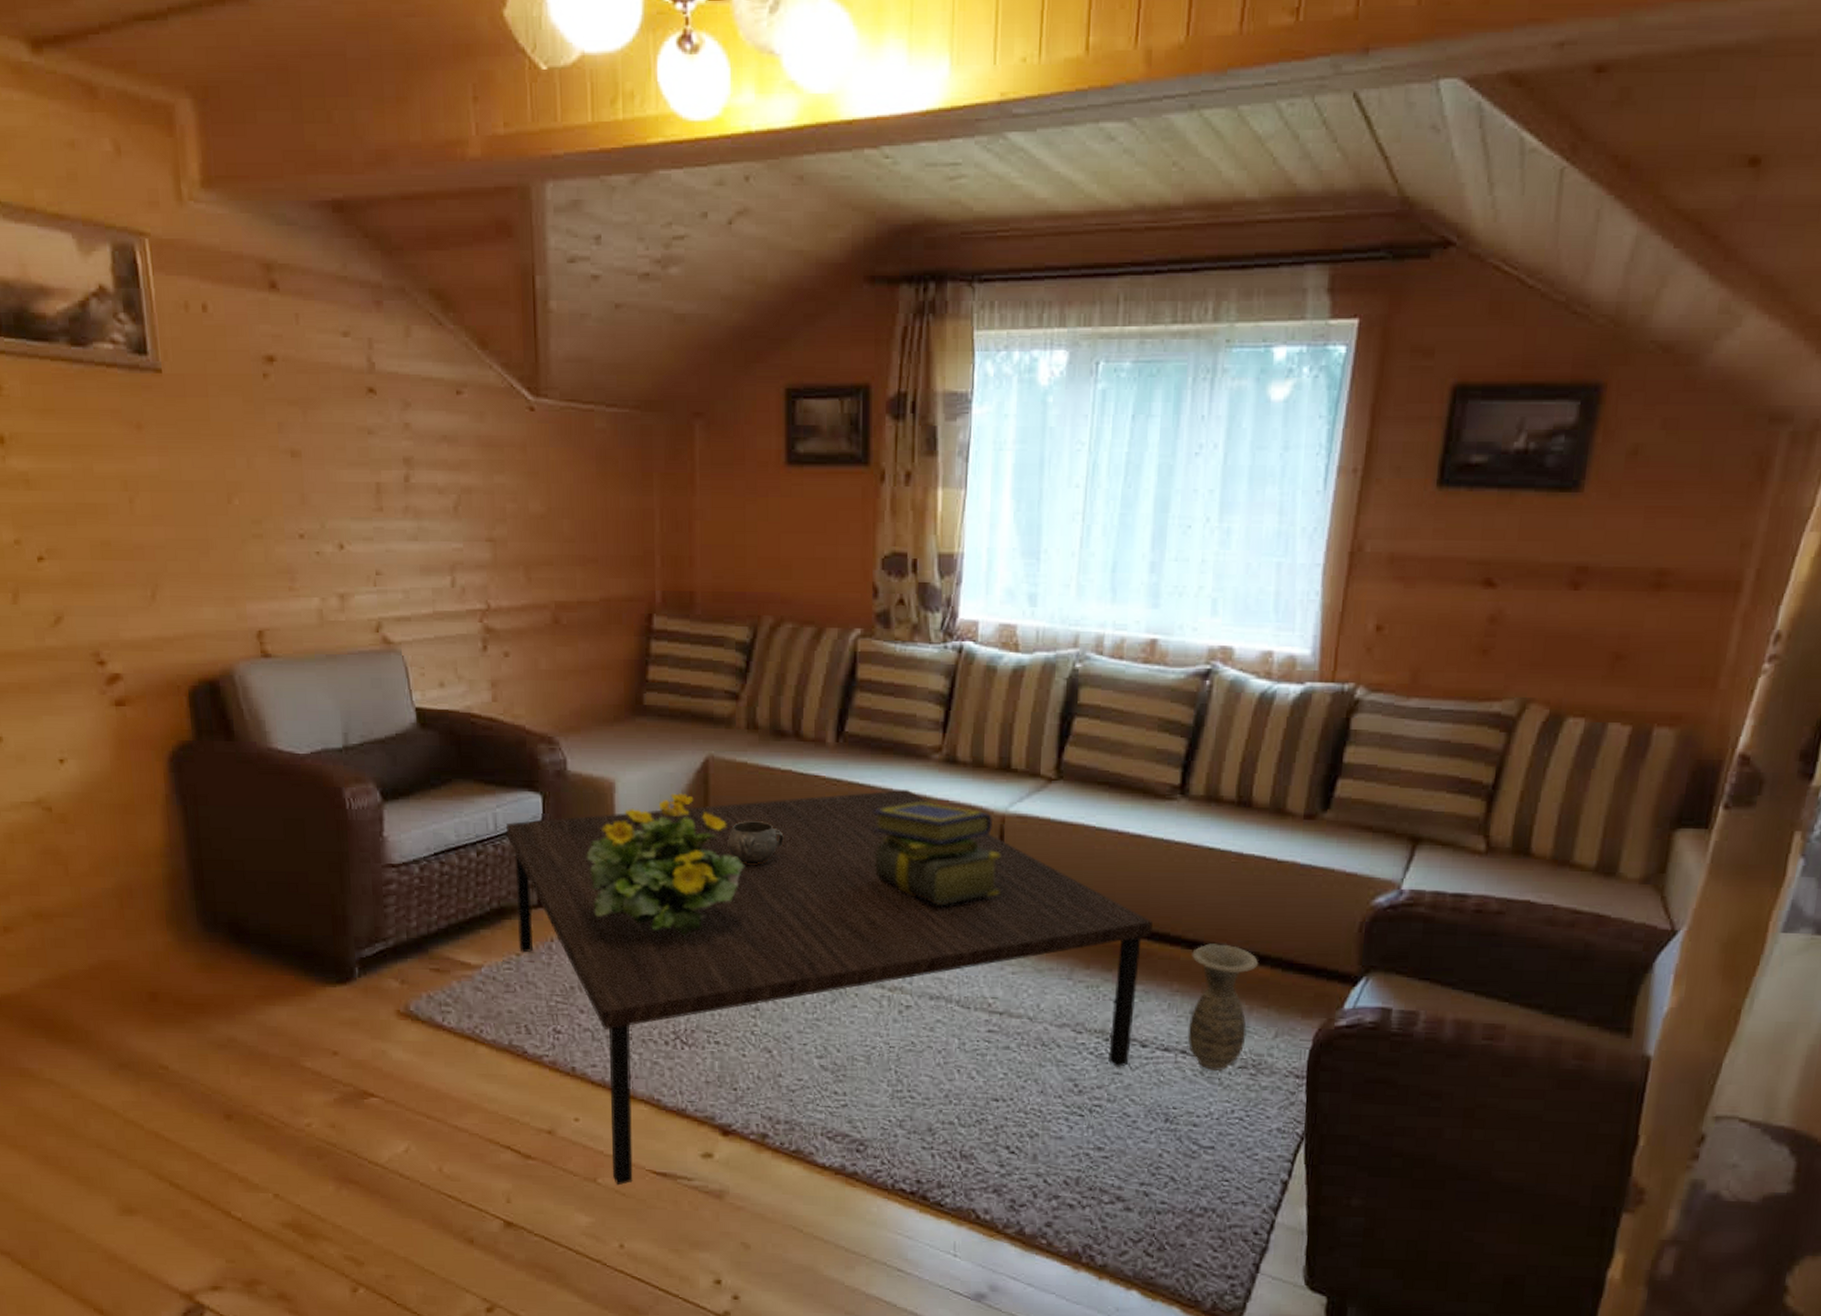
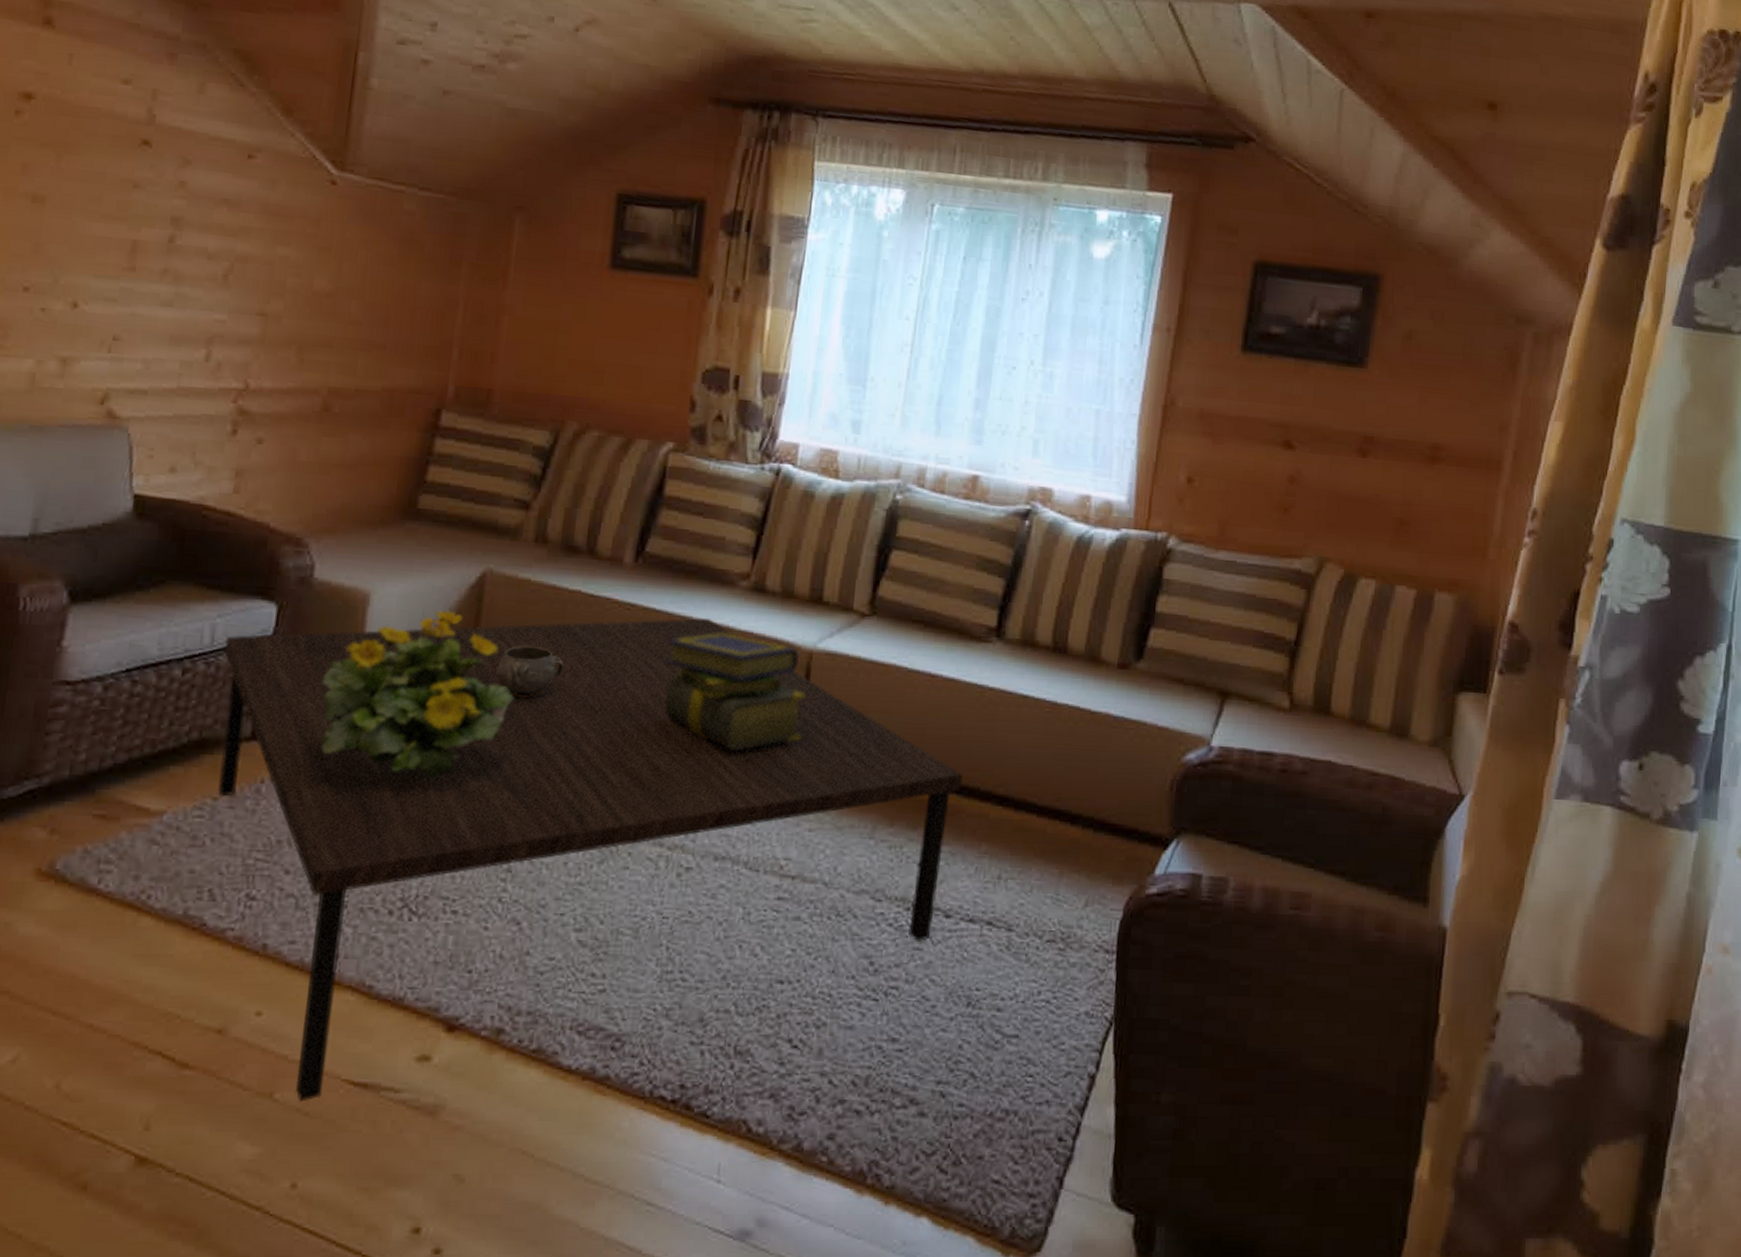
ceramic jug: present [1187,943,1258,1072] -> none [994,800,1070,946]

